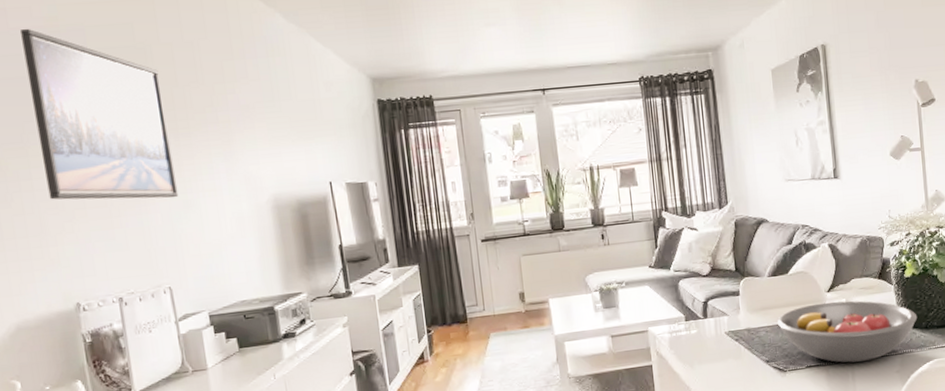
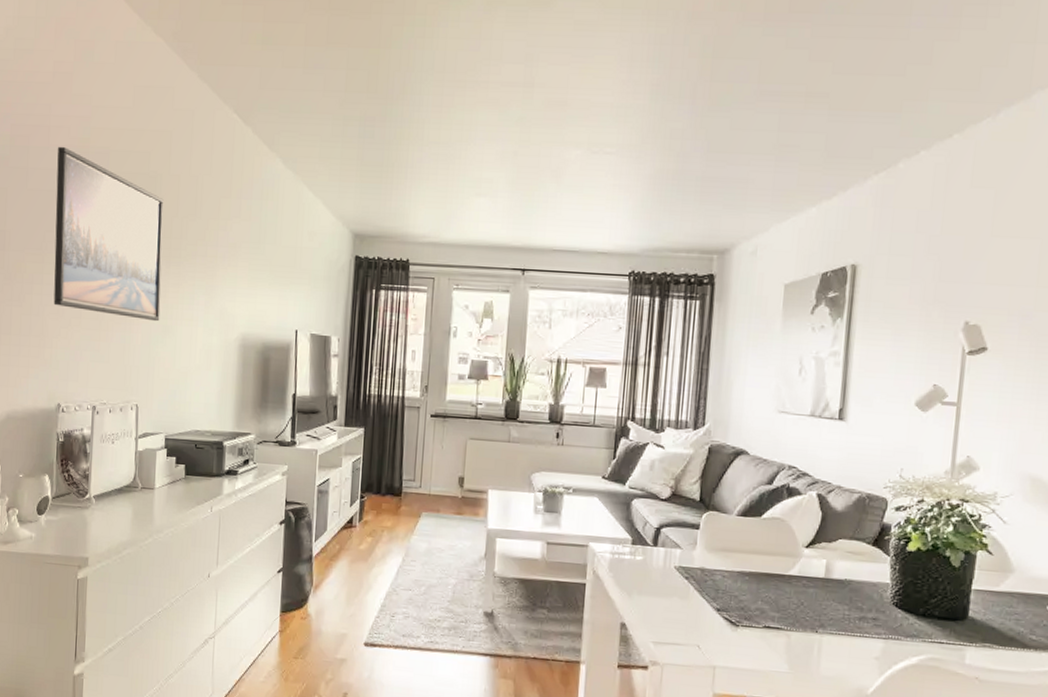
fruit bowl: present [777,301,918,363] -> none [737,557,915,637]

